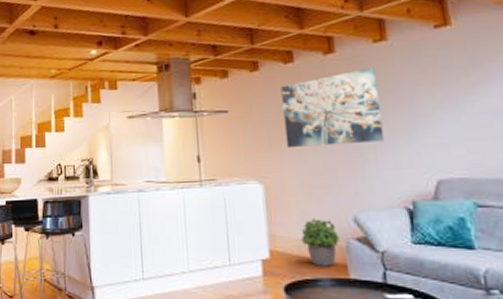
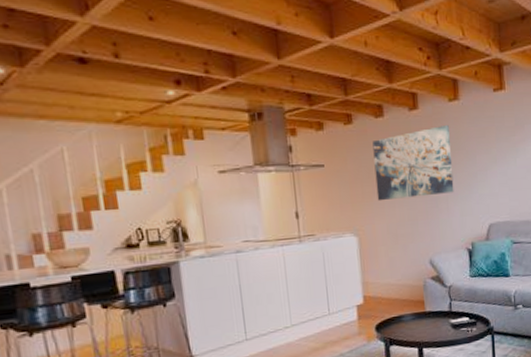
potted plant: present [300,217,340,267] -> none [388,263,419,305]

